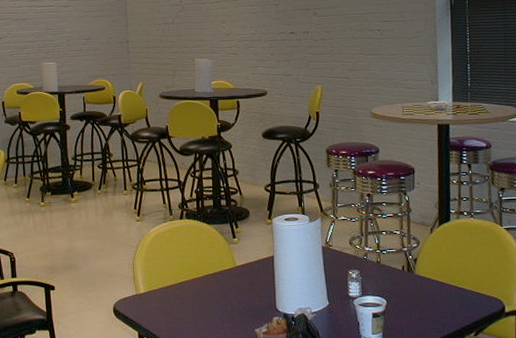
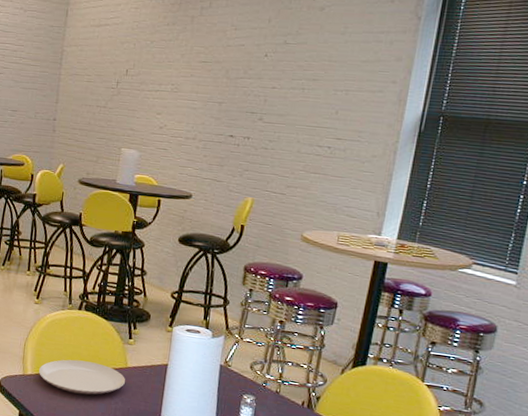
plate: none [151,268,237,303] -> present [38,359,126,395]

